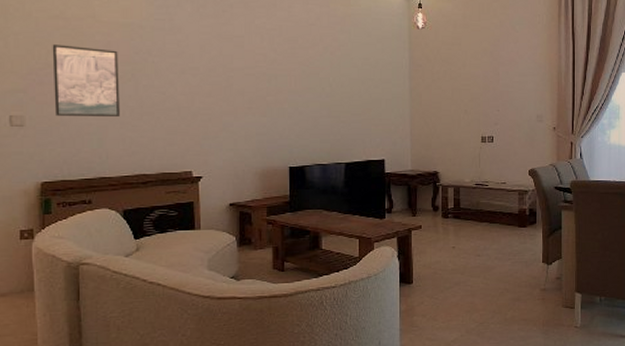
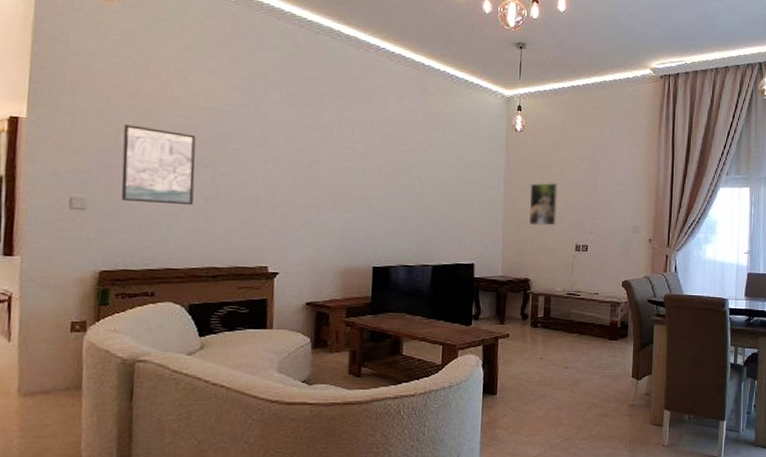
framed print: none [434,76,462,120] -> present [529,182,558,227]

